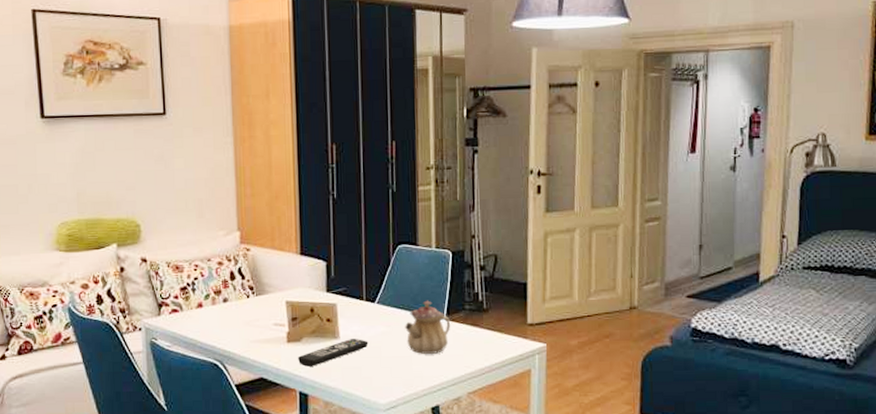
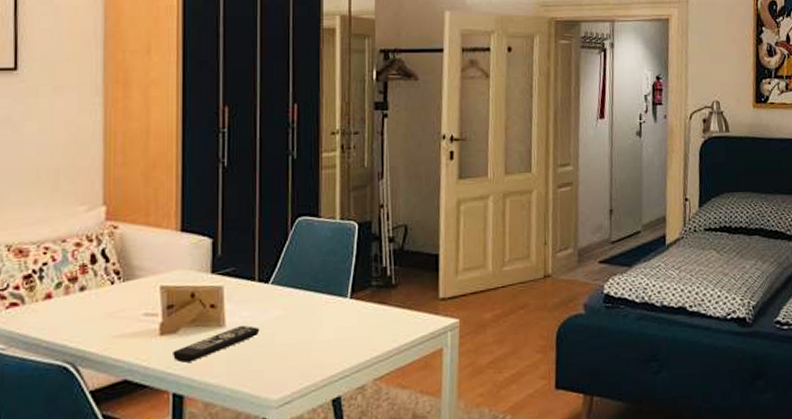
teapot: present [405,300,451,354] -> none [303,277,356,339]

